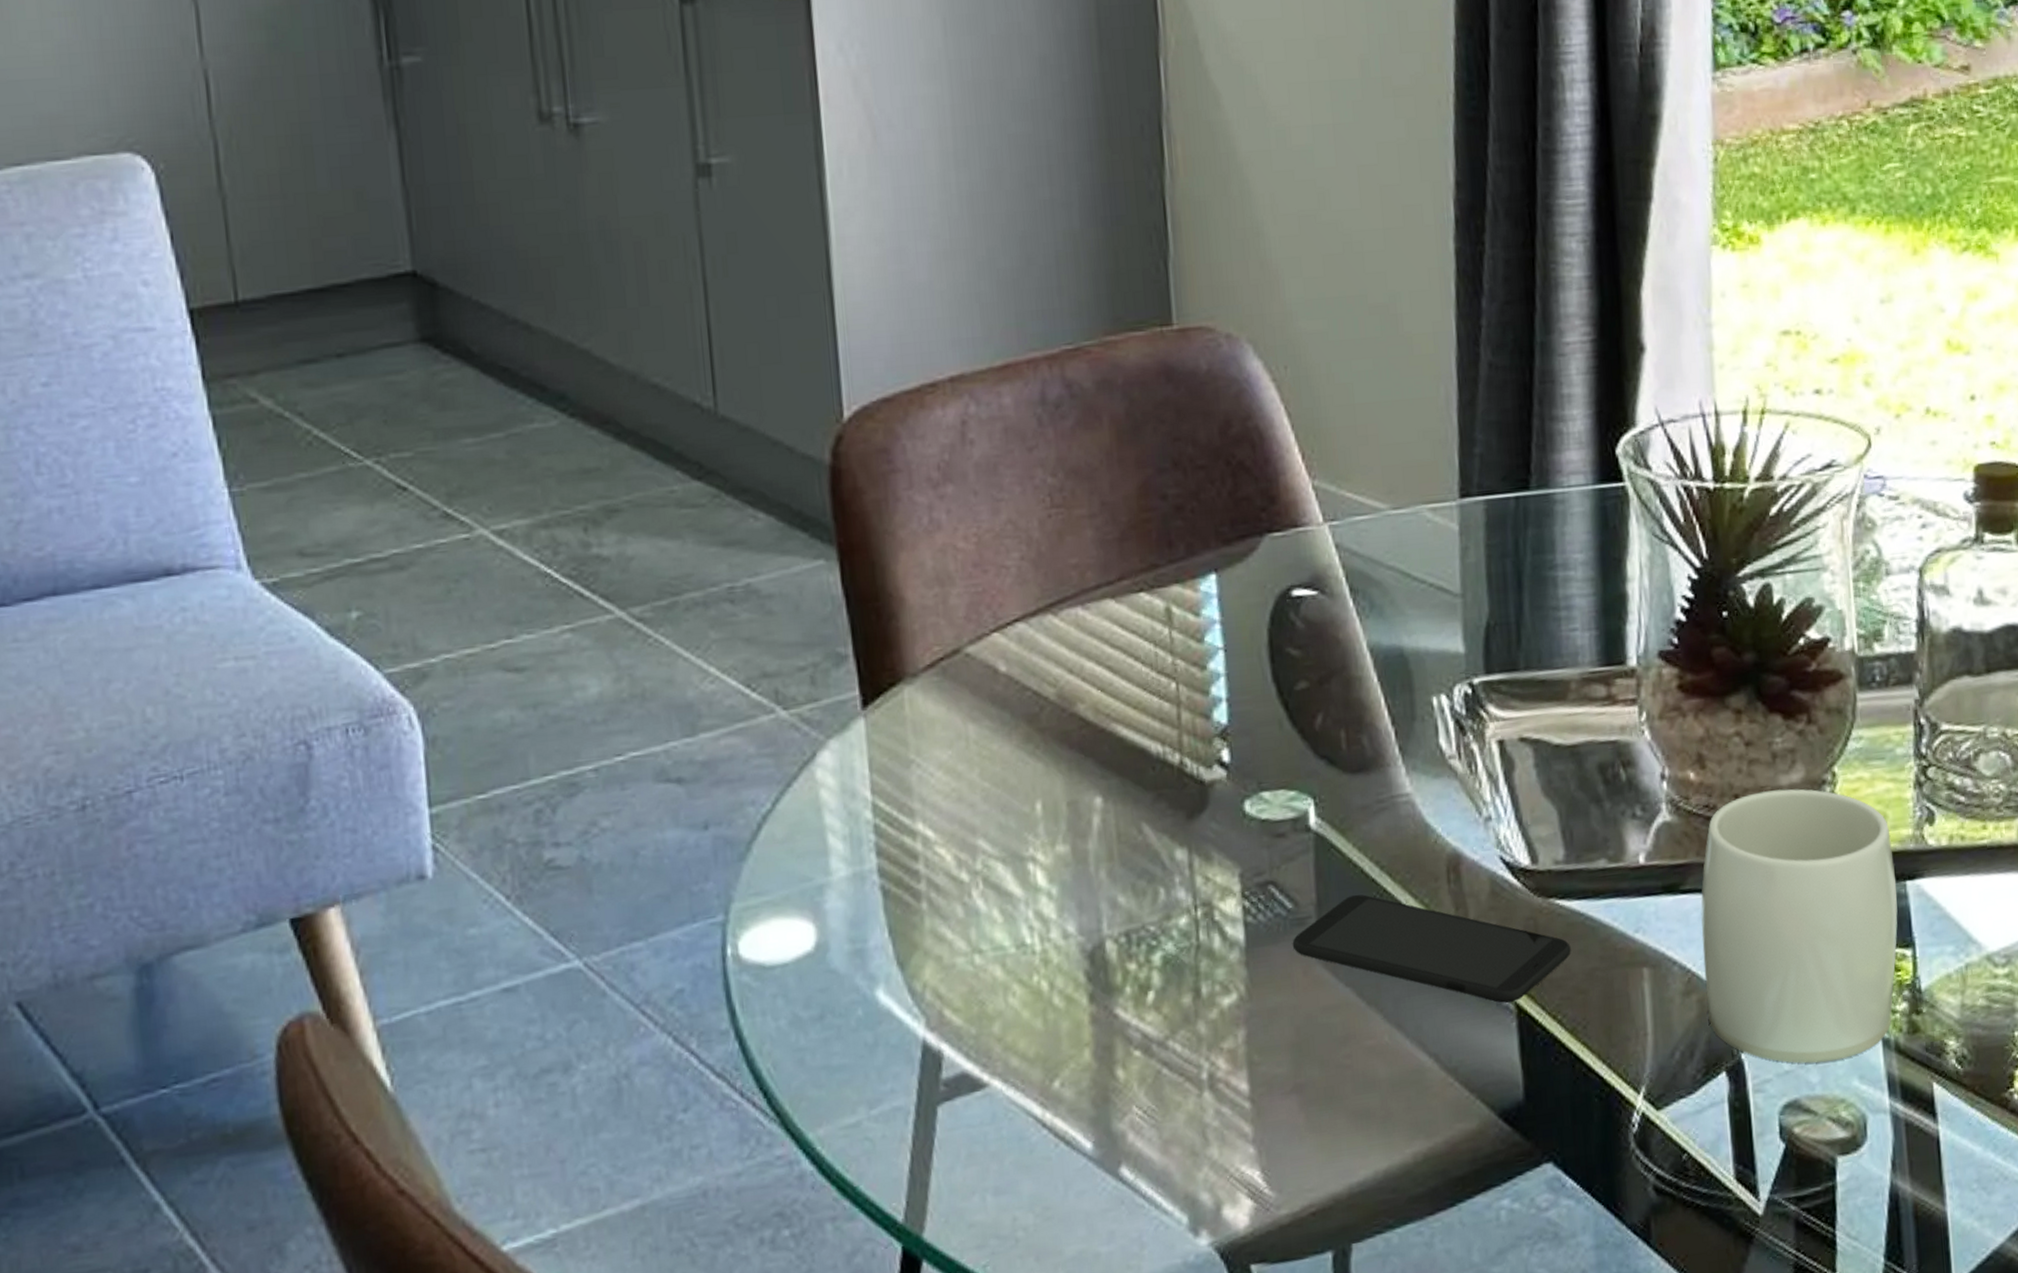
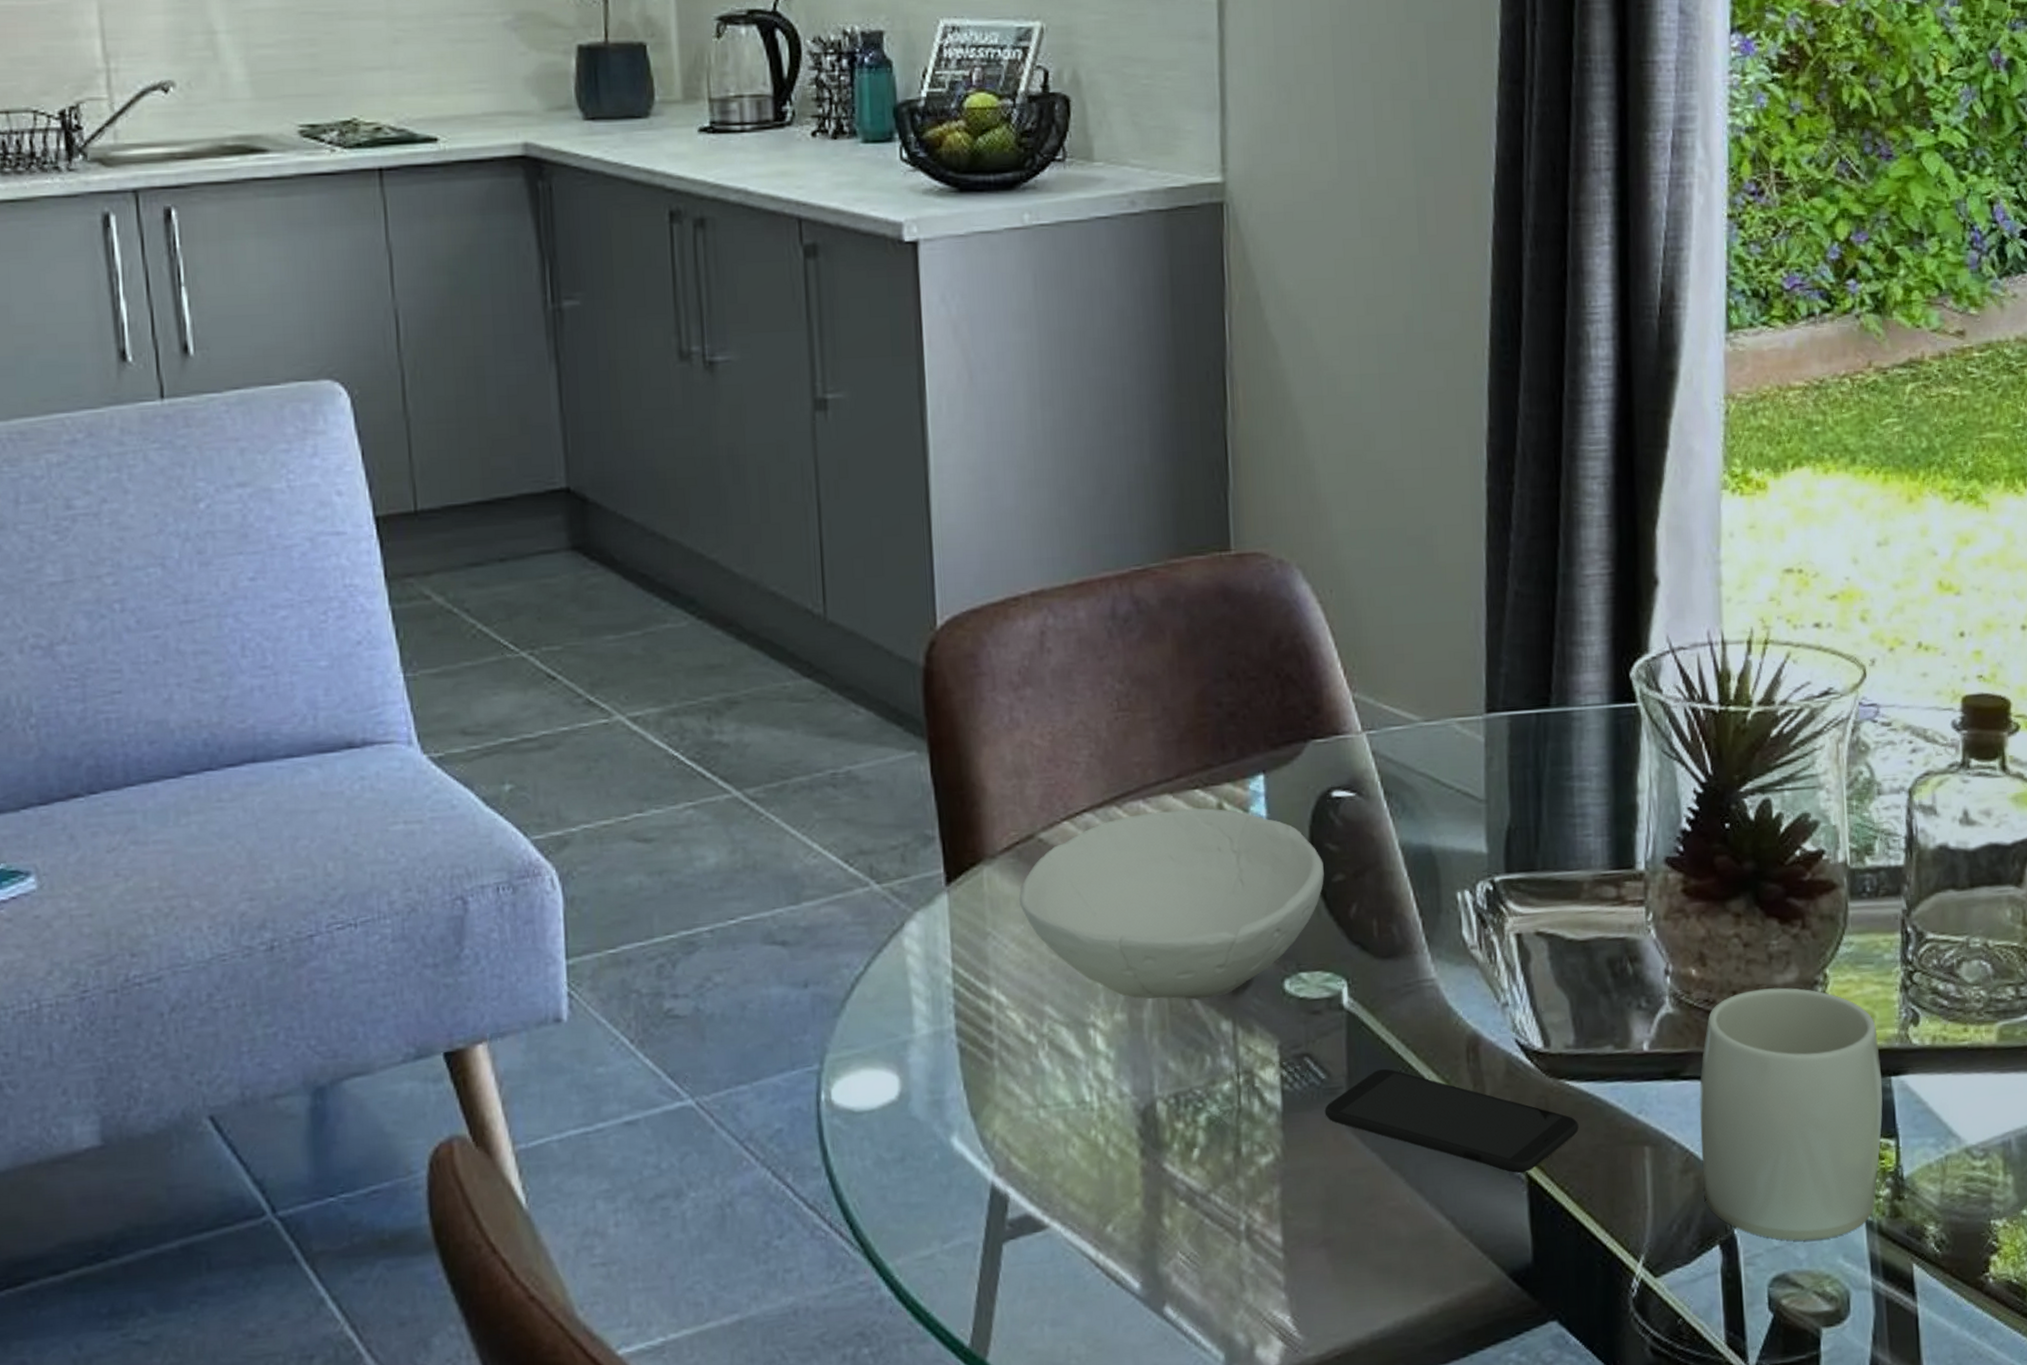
bowl: none [945,612,1286,828] -> present [1019,807,1324,1000]

